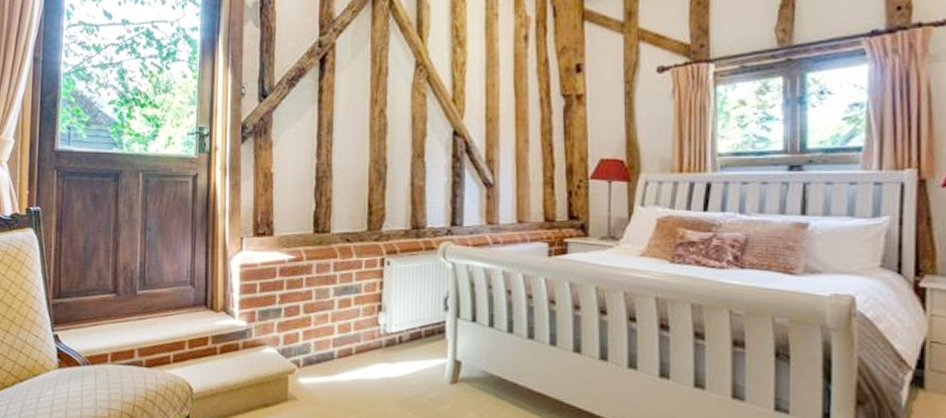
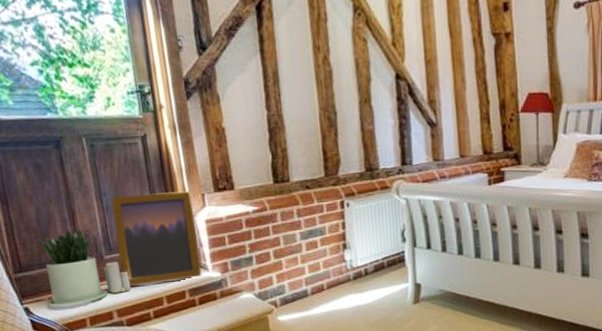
planter: none [76,261,133,339] -> present [36,229,108,307]
candle: none [133,296,157,331] -> present [103,260,132,294]
picture frame: none [150,232,231,326] -> present [110,191,202,286]

